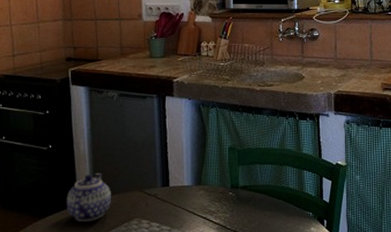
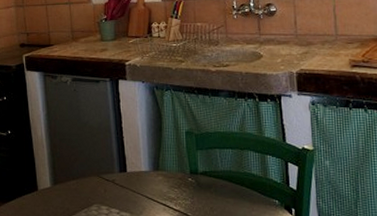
teapot: present [66,174,111,221] -> none [27,159,70,207]

